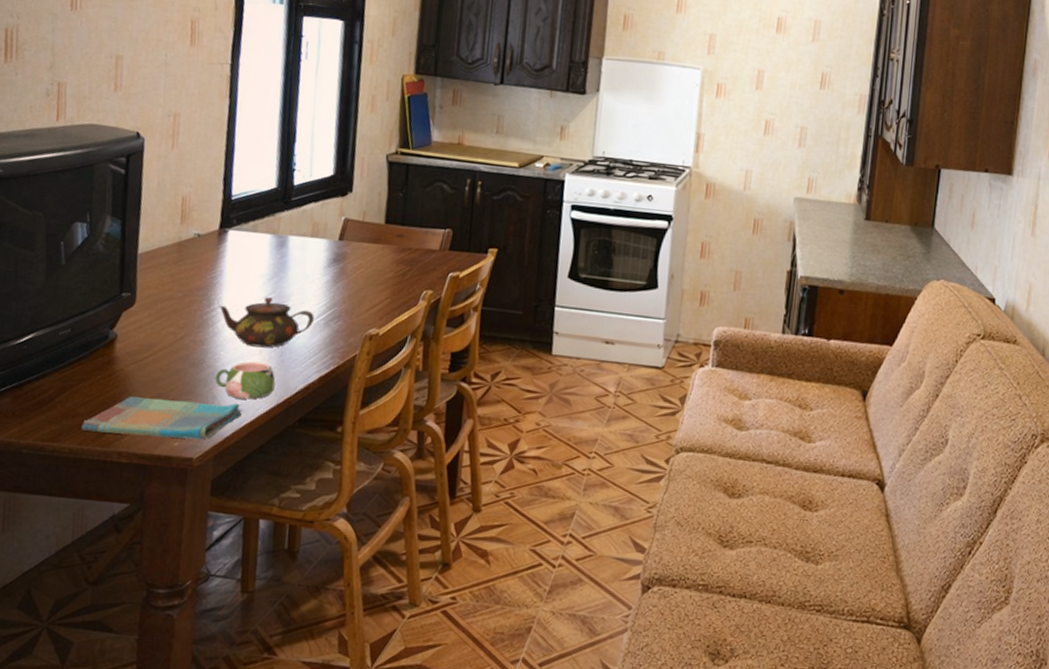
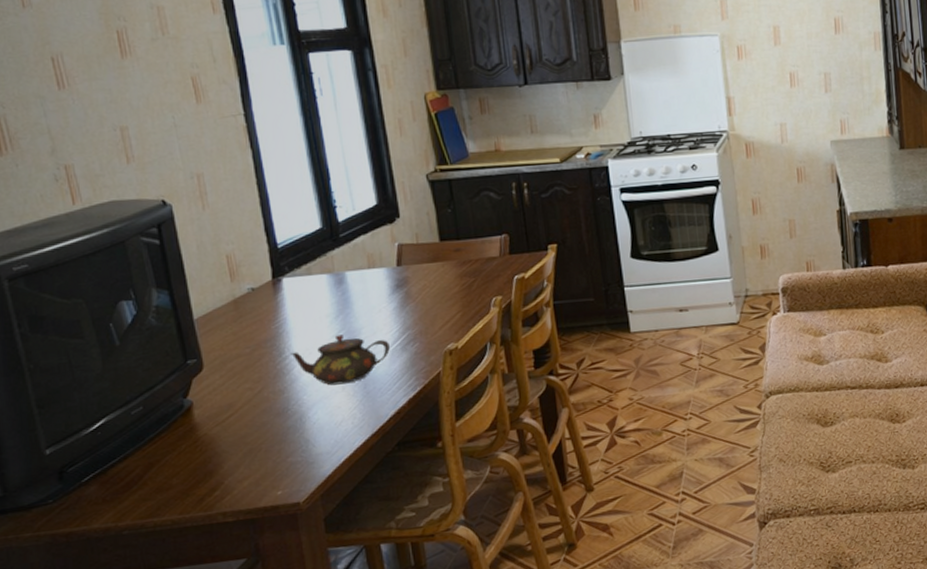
dish towel: present [81,397,242,440] -> none [178,441,339,500]
mug: present [215,361,276,400] -> none [303,397,366,437]

